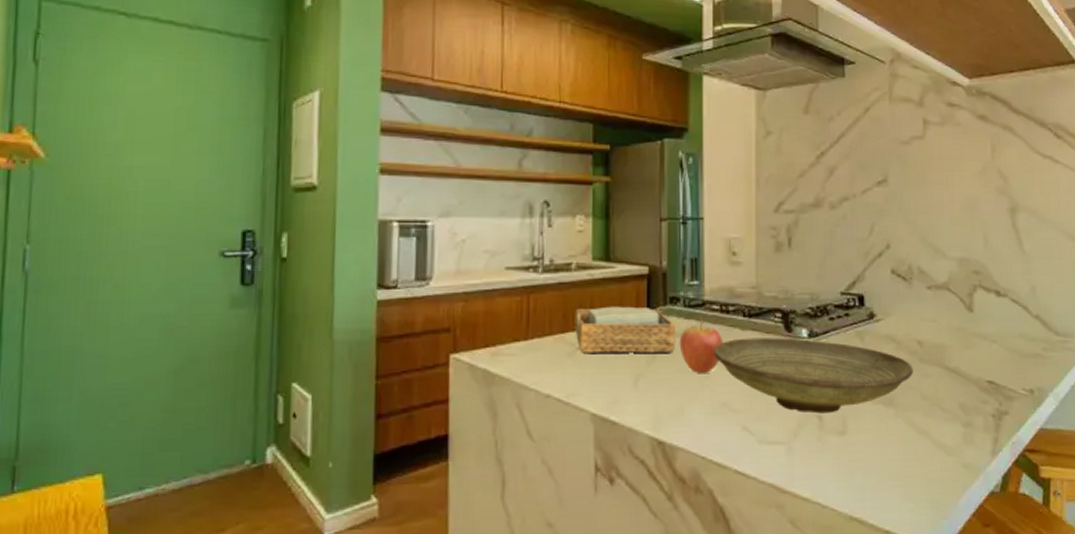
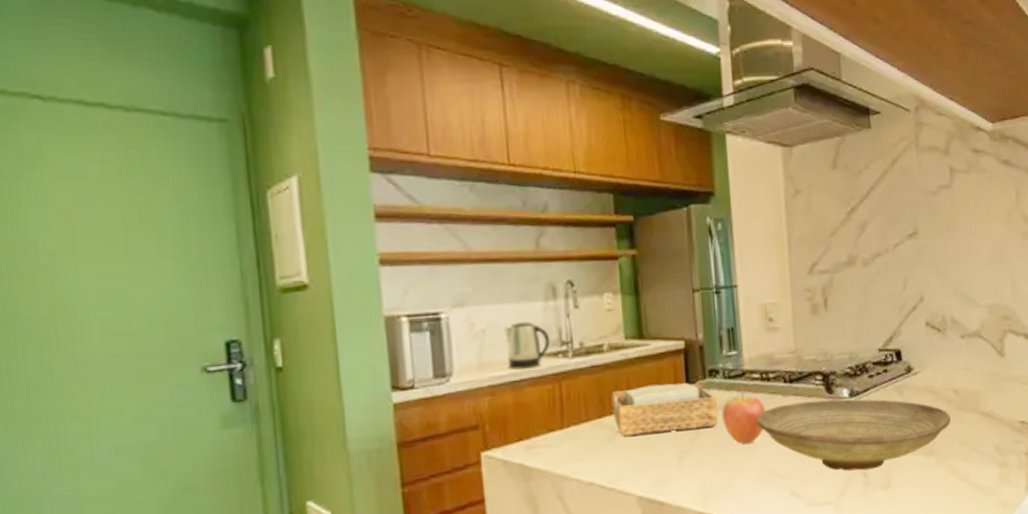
kettle: none [483,235,524,280] -> present [504,321,551,370]

